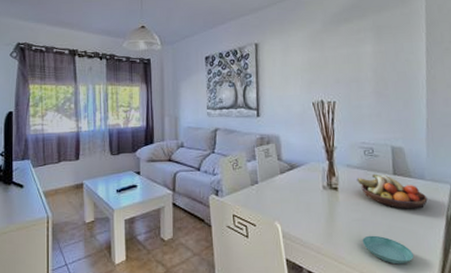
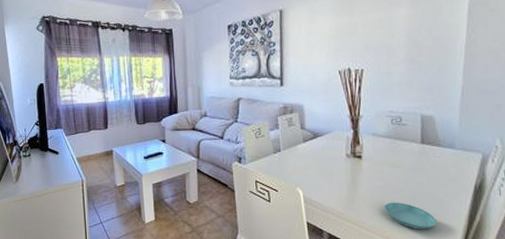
fruit bowl: present [357,174,428,209] -> none [382,142,456,178]

